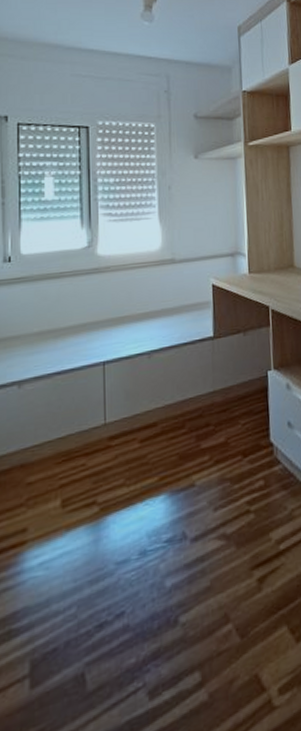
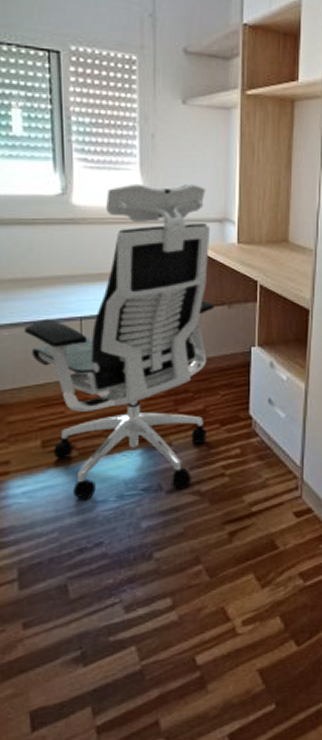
office chair: none [48,224,231,563] -> present [24,183,215,500]

